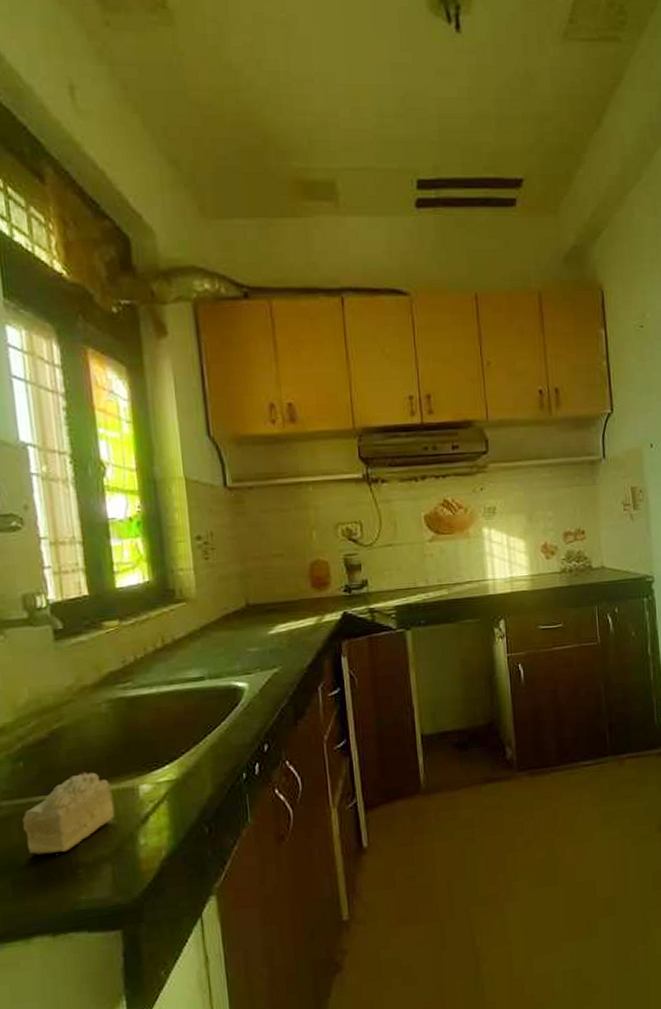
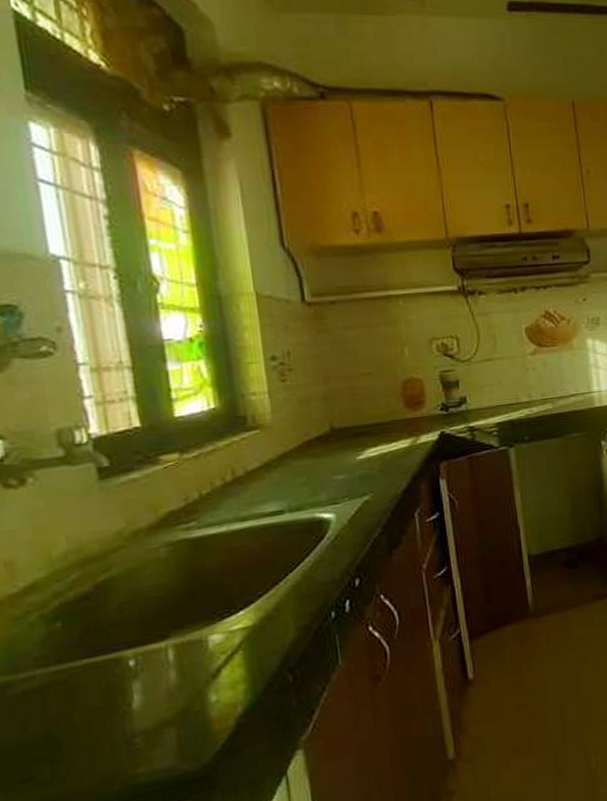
cake slice: present [22,772,115,855] -> none [62,626,179,728]

